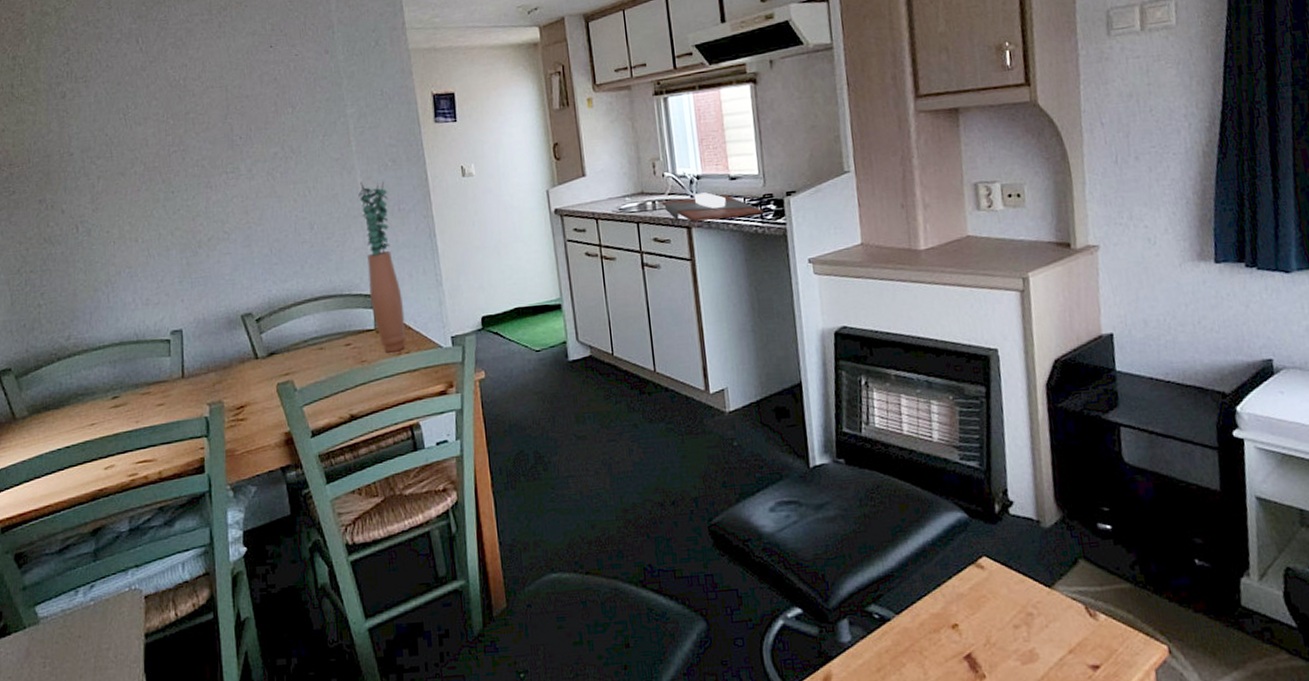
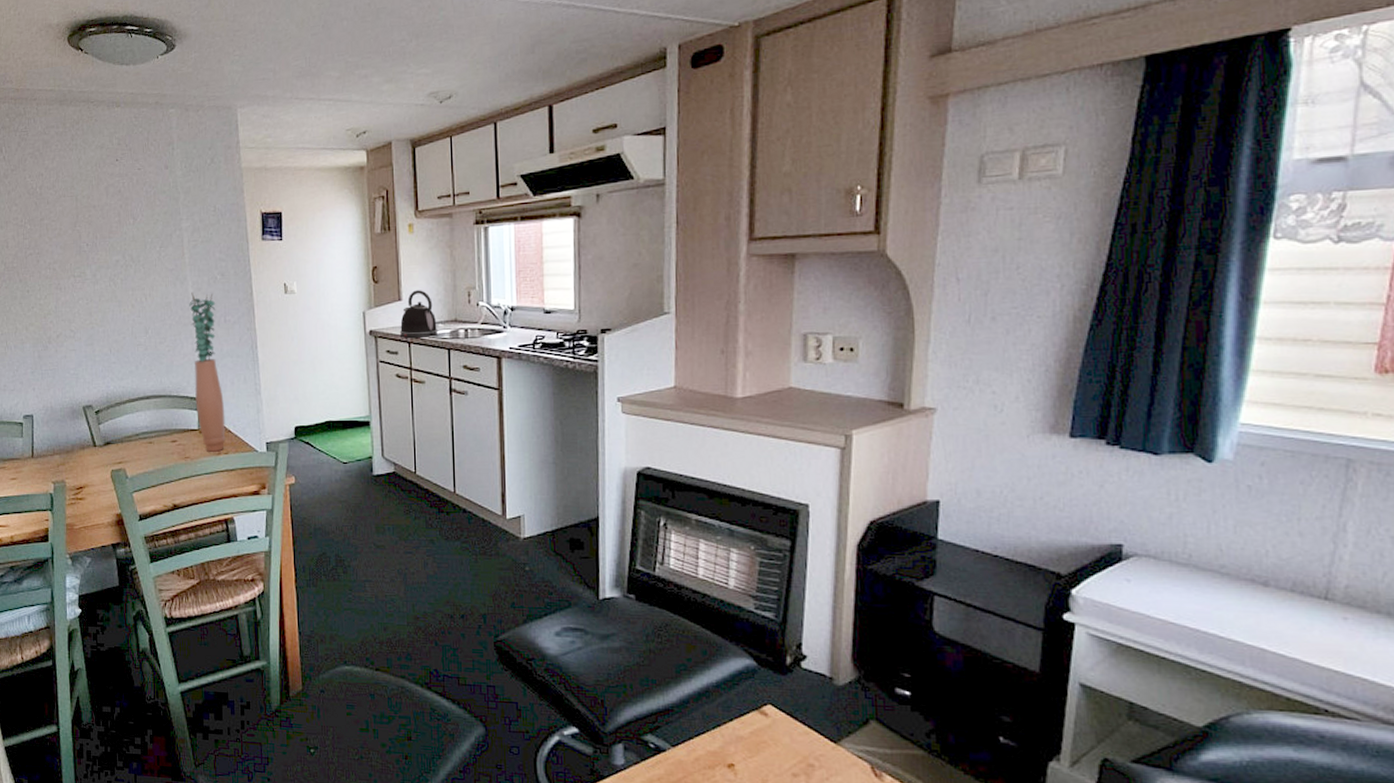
kettle: none [585,164,625,215] -> present [399,290,437,338]
cutting board: present [661,192,764,222] -> none [474,324,576,352]

